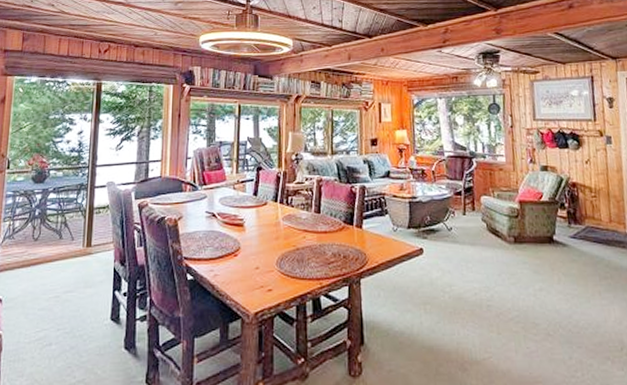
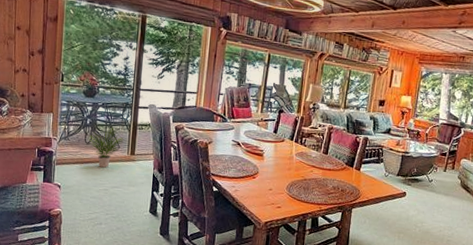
potted plant: none [36,215,79,268] -> present [87,127,125,168]

